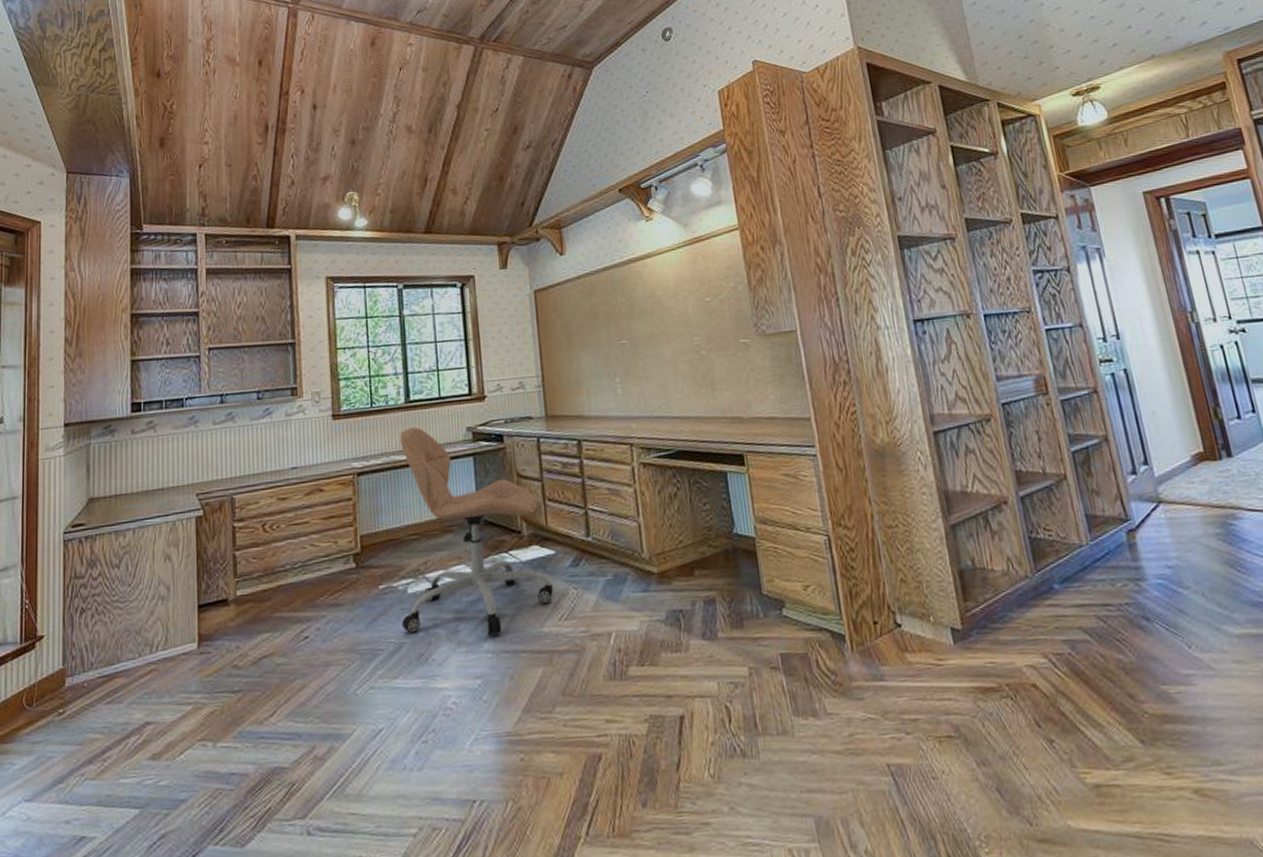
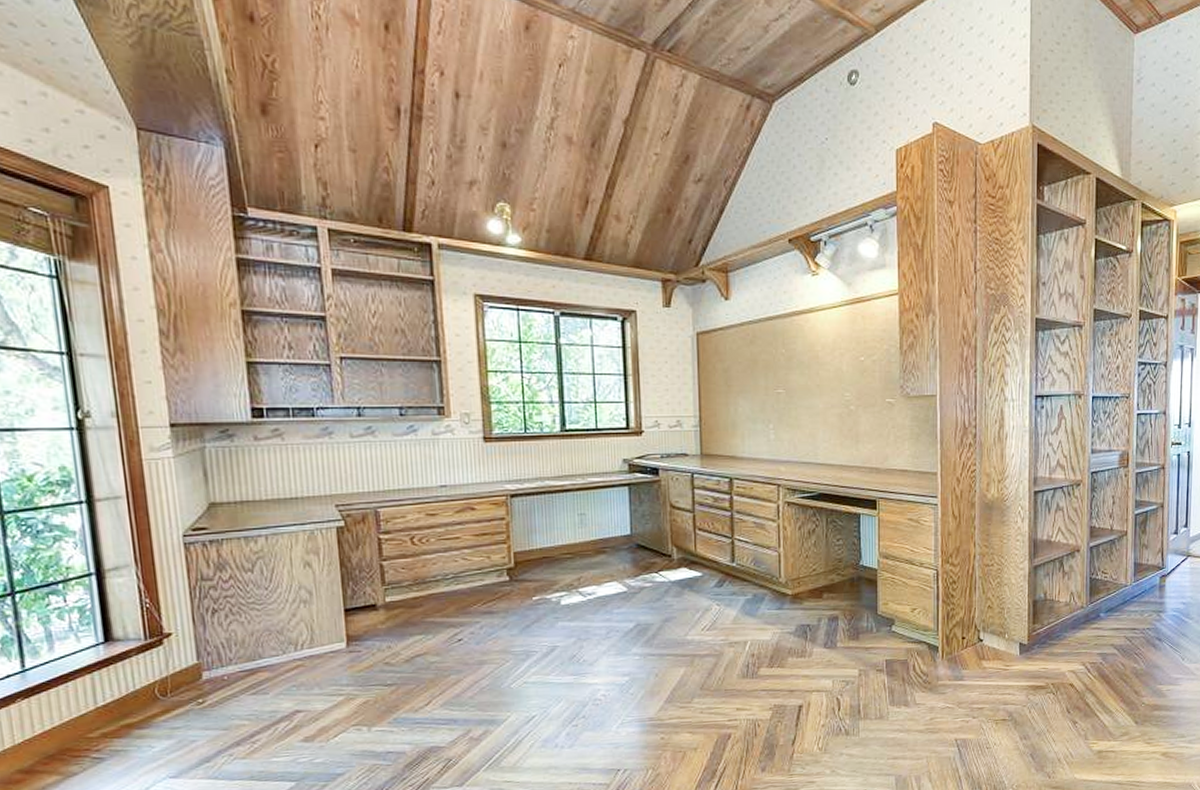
office chair: present [399,427,553,636] -> none [554,455,698,642]

